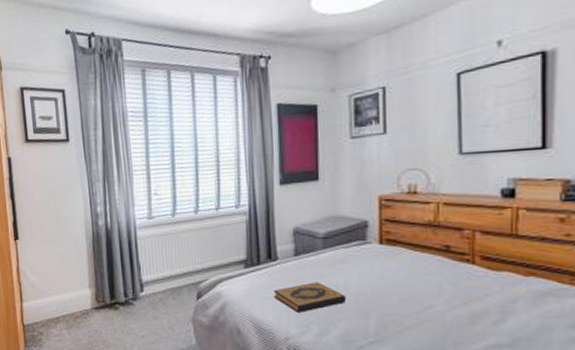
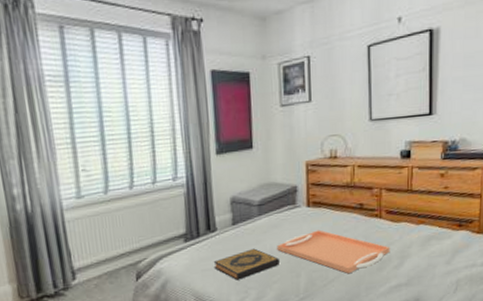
serving tray: none [343,270,487,323] -> present [277,230,390,274]

